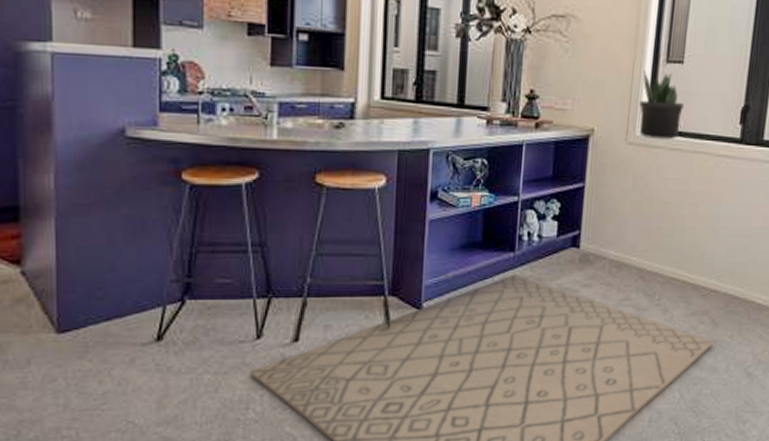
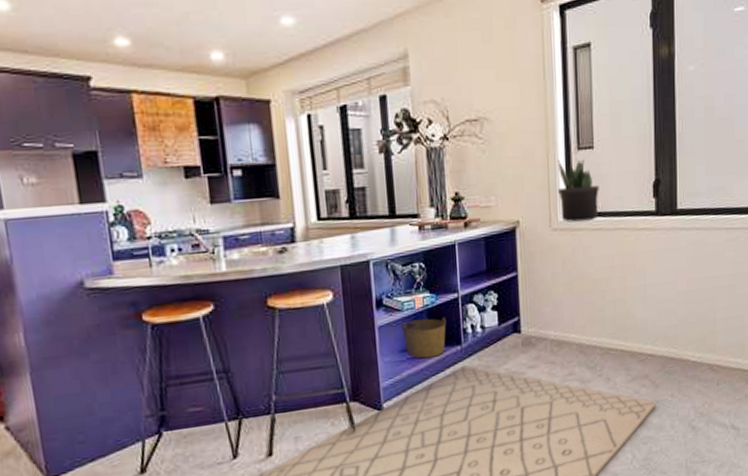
basket: none [453,218,502,261] -> present [400,316,446,359]

